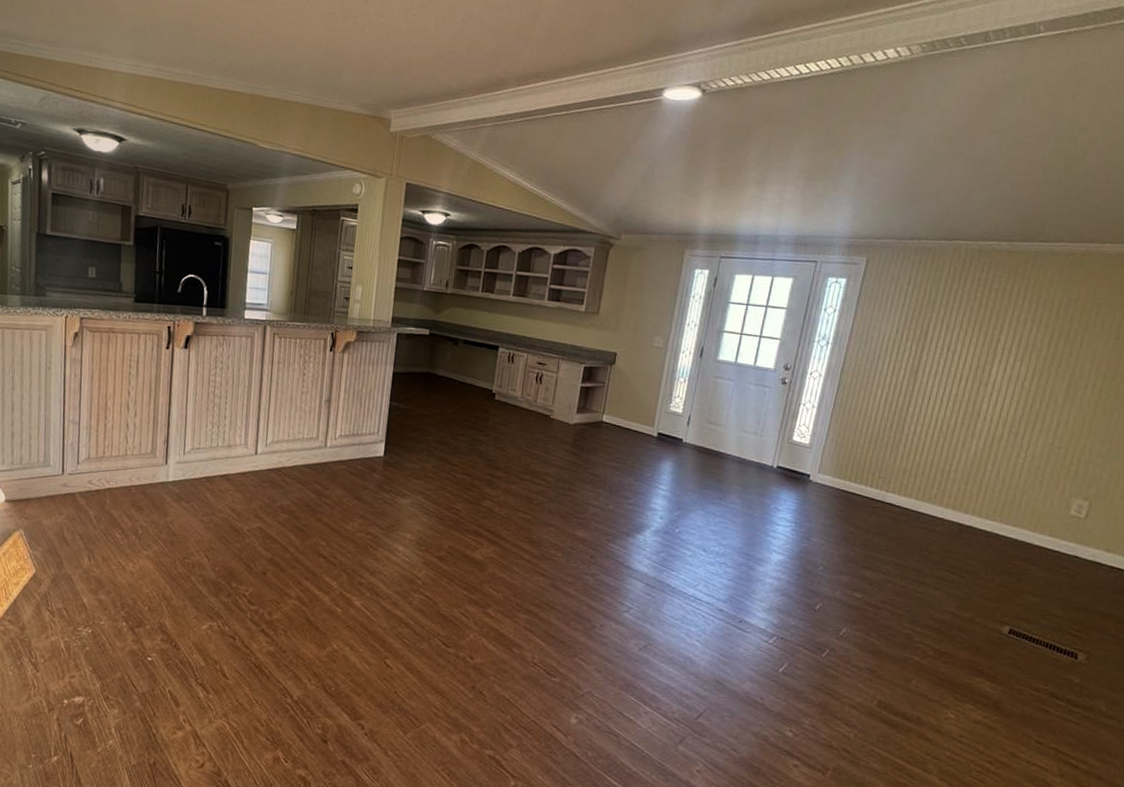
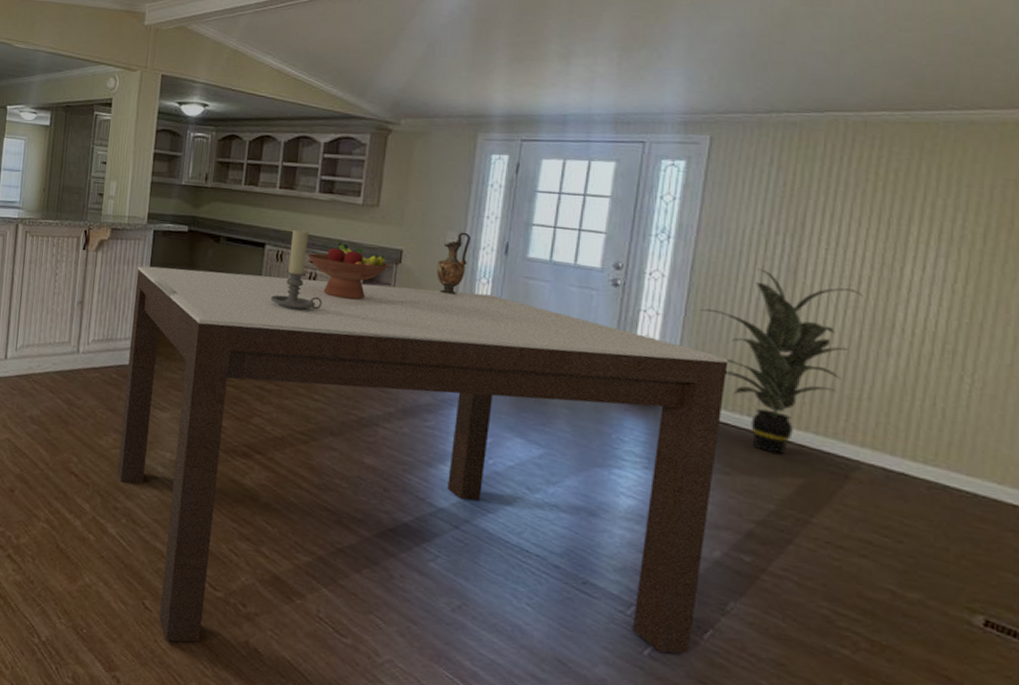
dining table: none [362,366,861,692] -> present [117,266,729,654]
candle holder: none [502,333,547,407] -> present [271,228,322,311]
fruit bowl: none [535,346,605,397] -> present [307,242,390,300]
vase: none [643,337,674,392] -> present [436,232,472,295]
indoor plant: none [845,369,961,516] -> present [700,268,863,455]

